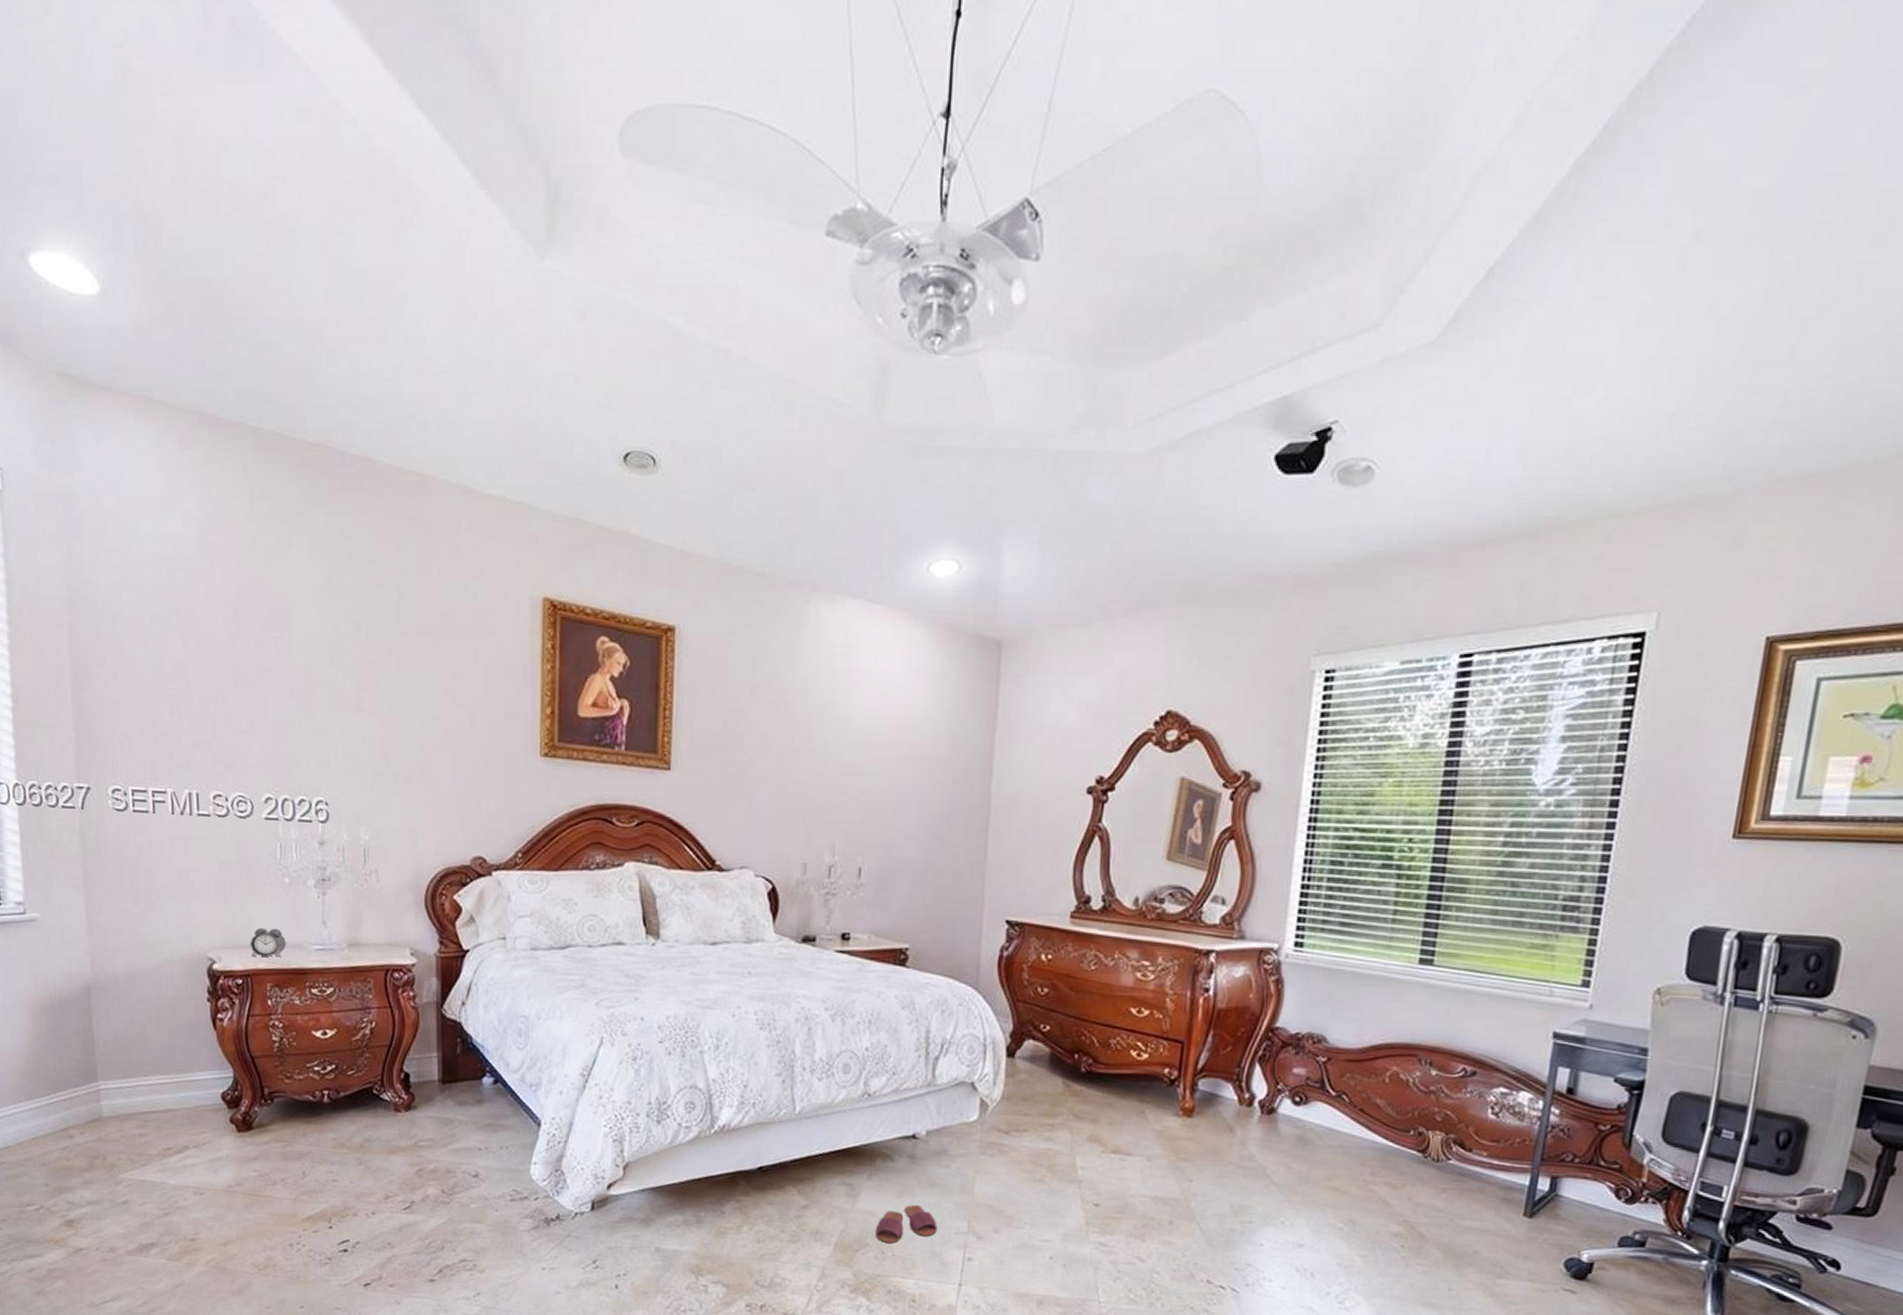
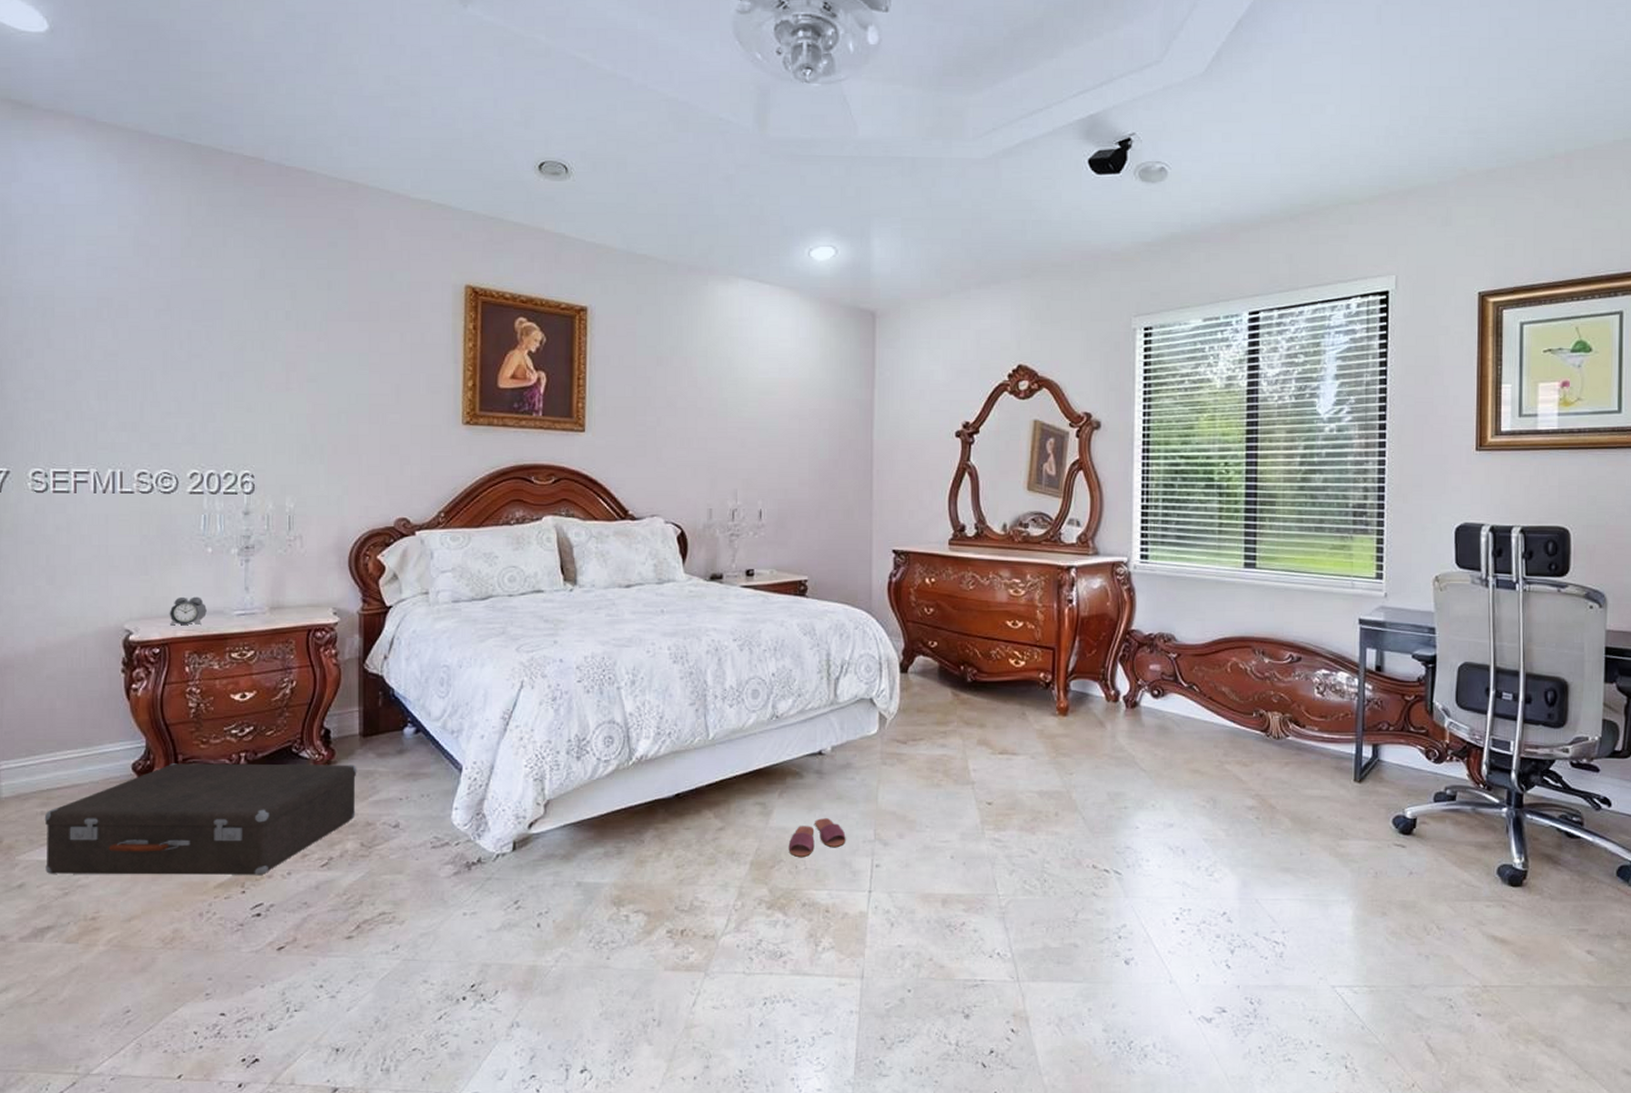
suitcase: none [142,1096,437,1213] -> present [44,763,357,876]

